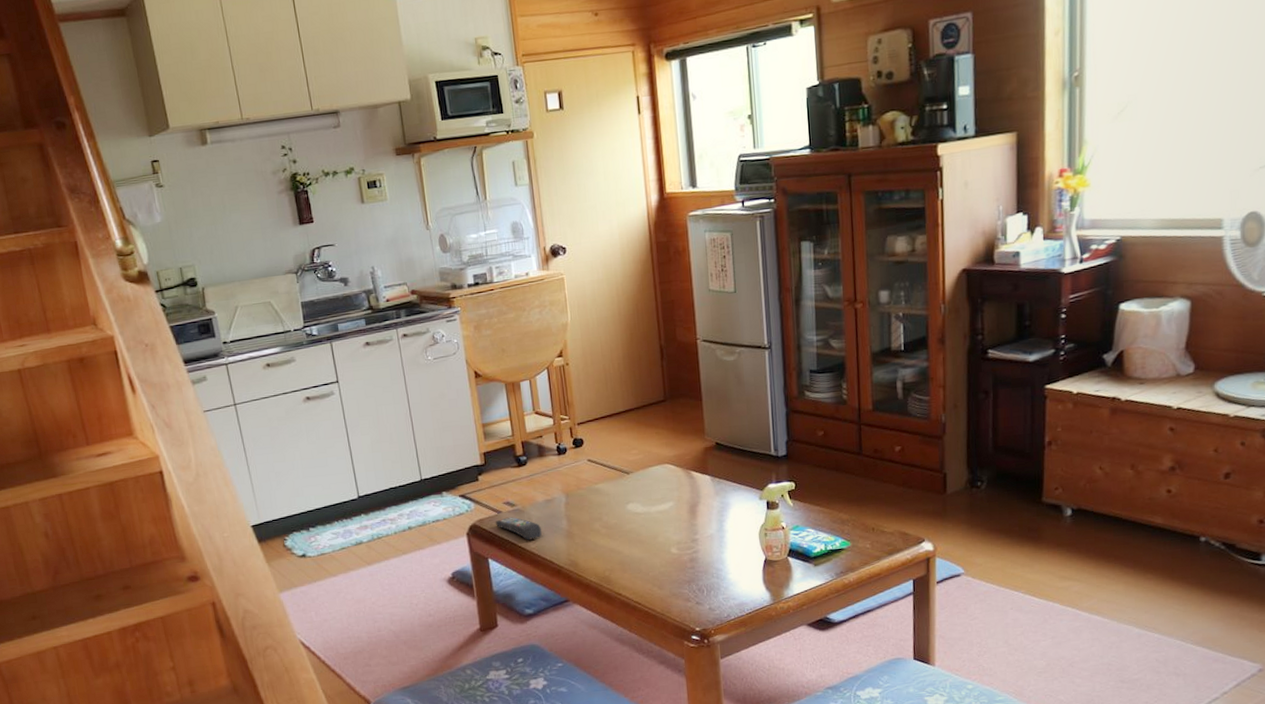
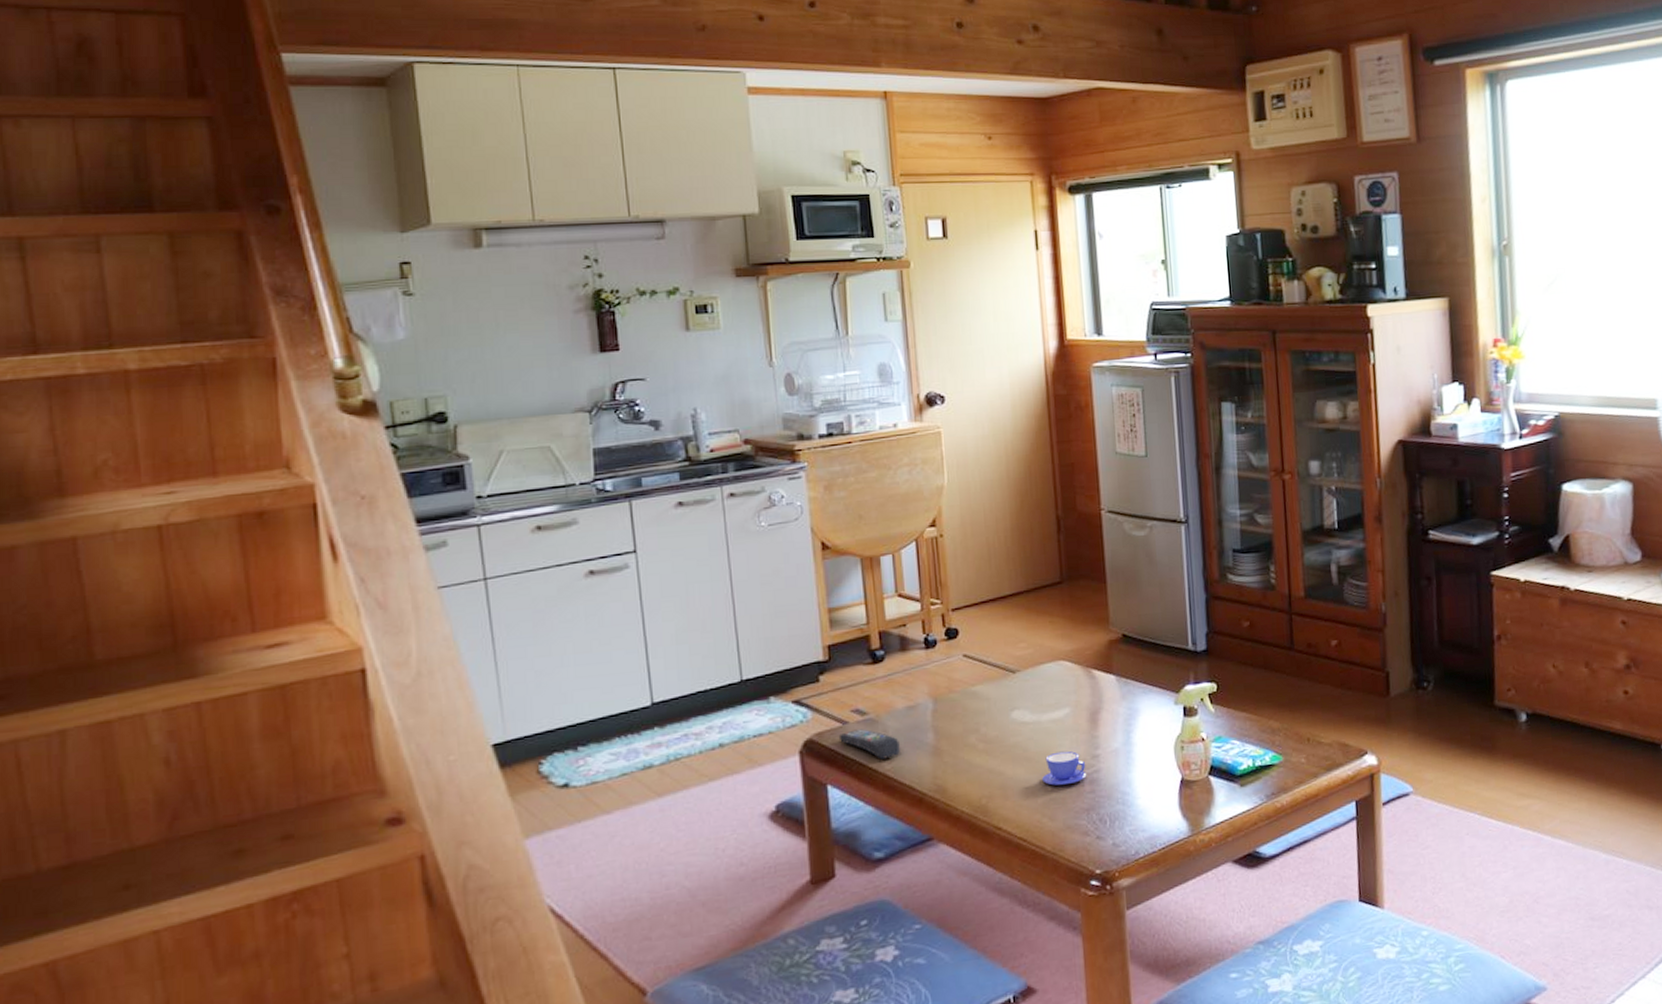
teacup: none [652,535,688,562] -> present [1042,750,1087,786]

